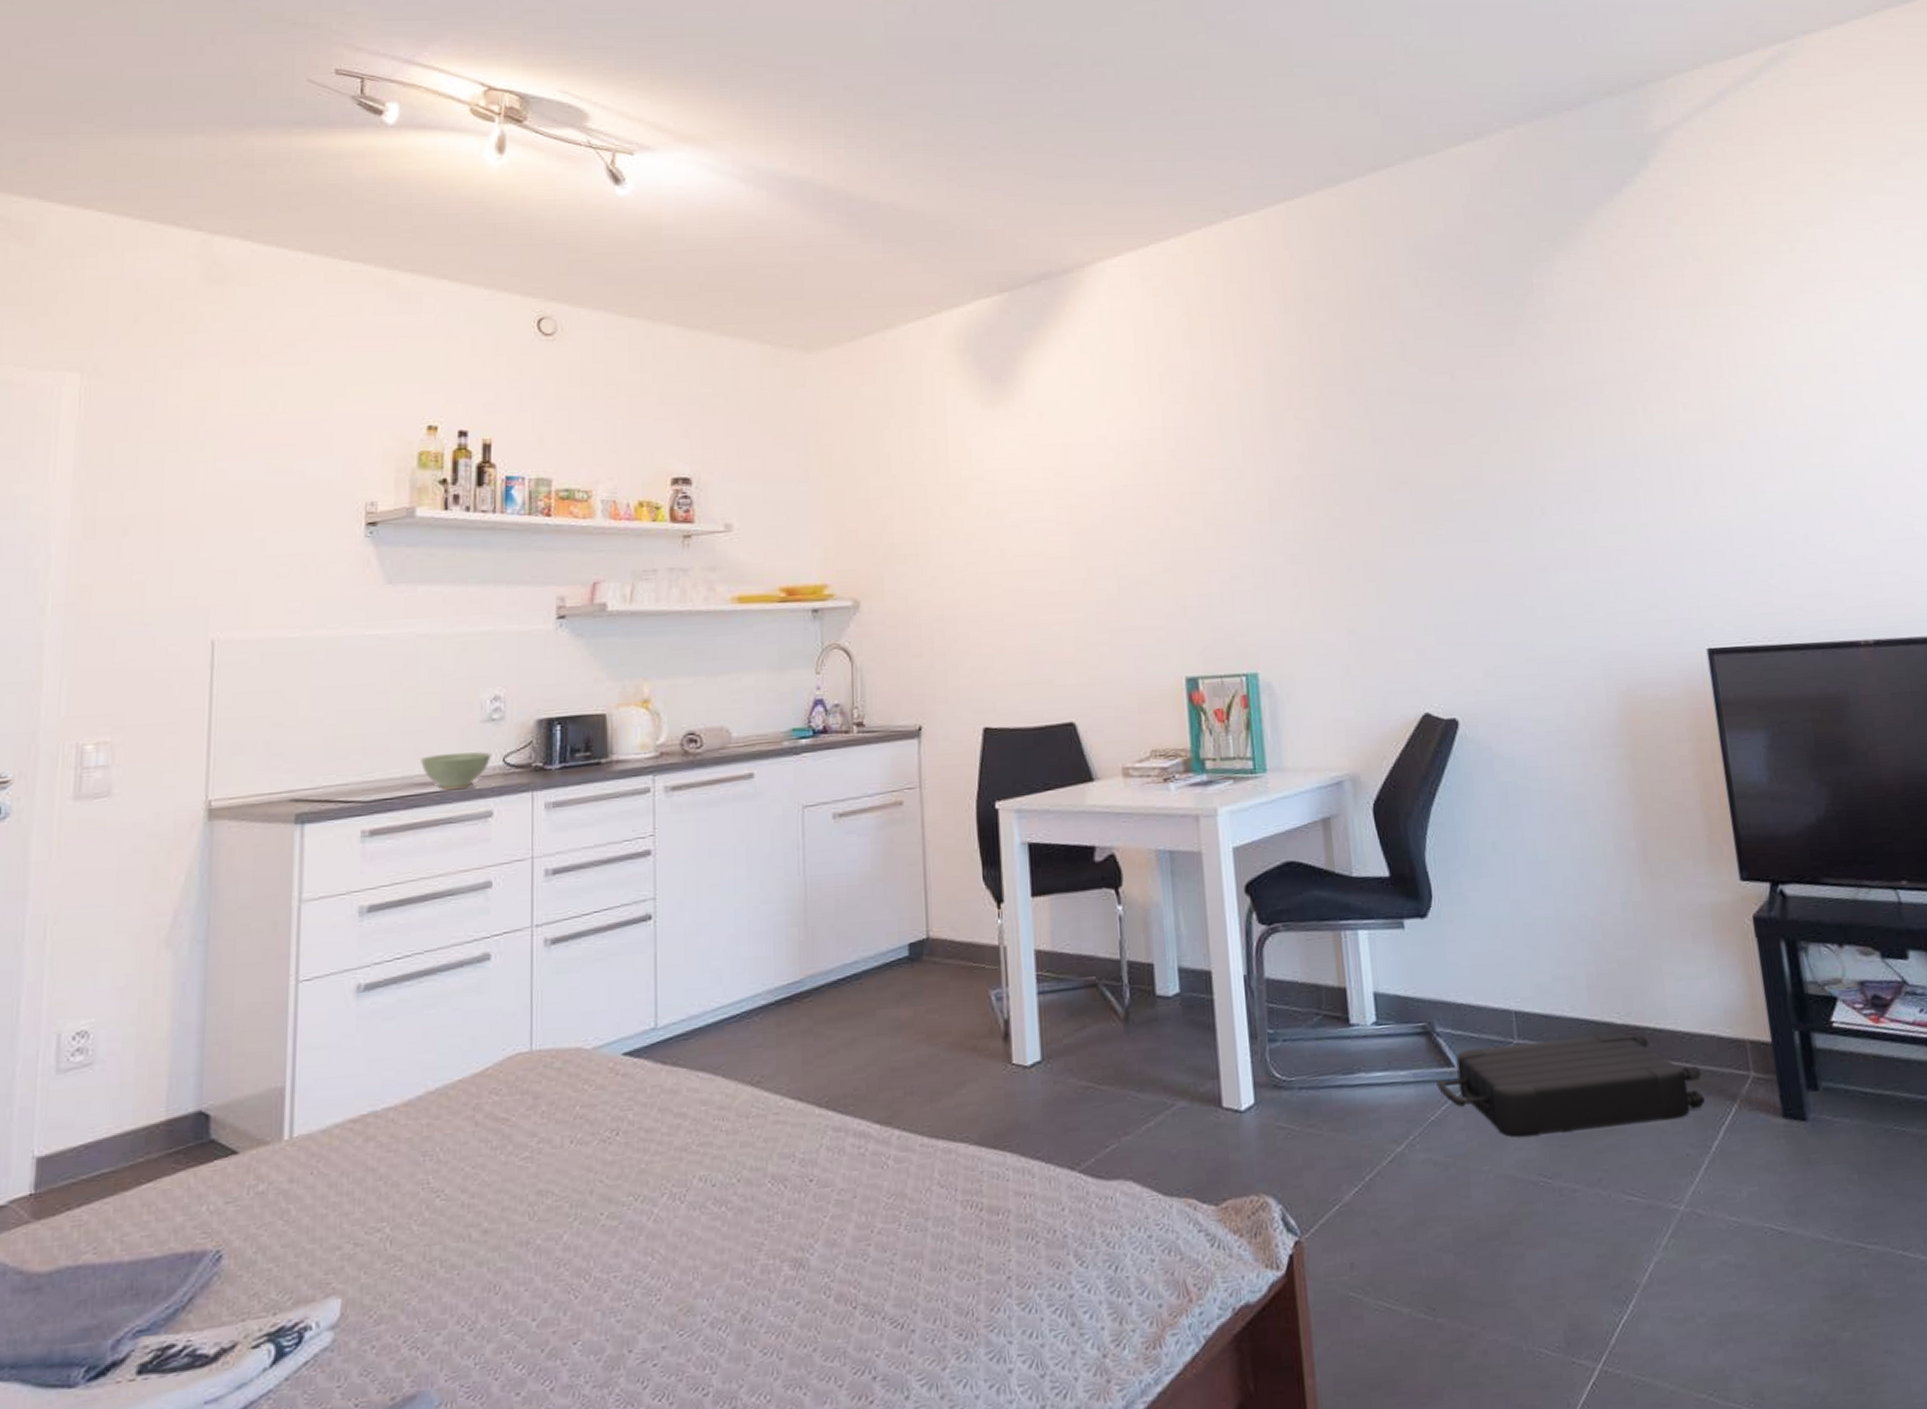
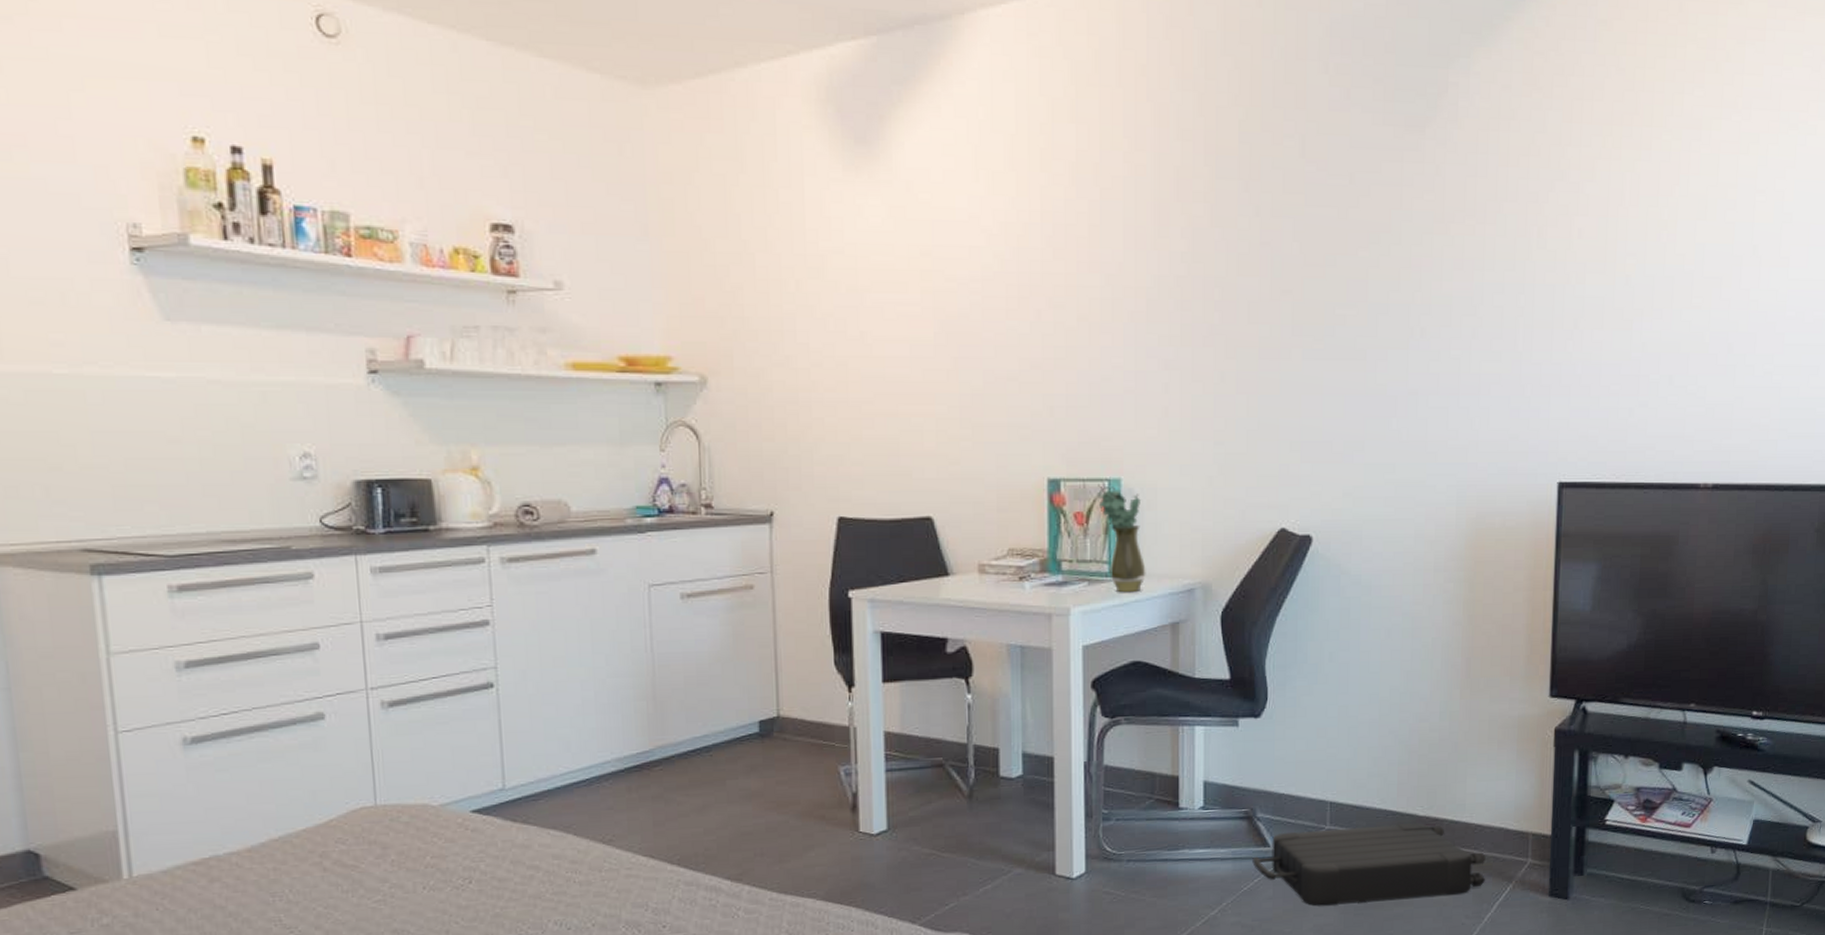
bowl: present [421,752,492,791] -> none [226,511,307,549]
vase: none [1236,679,1292,790] -> present [1098,484,1146,593]

